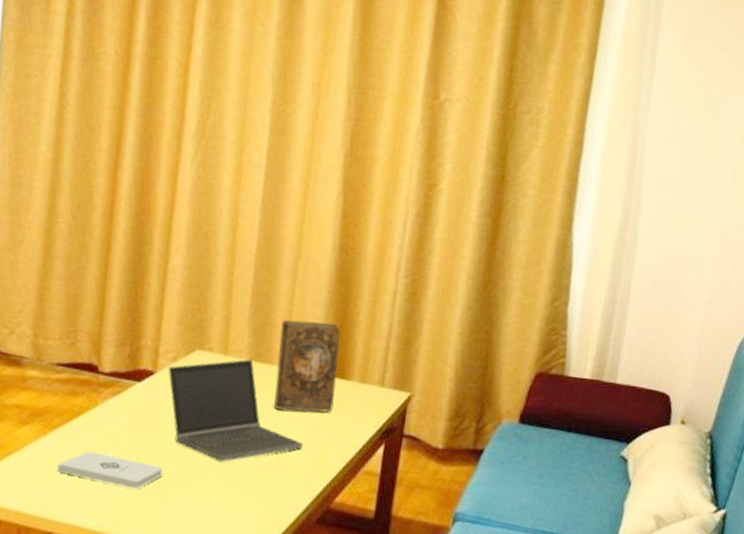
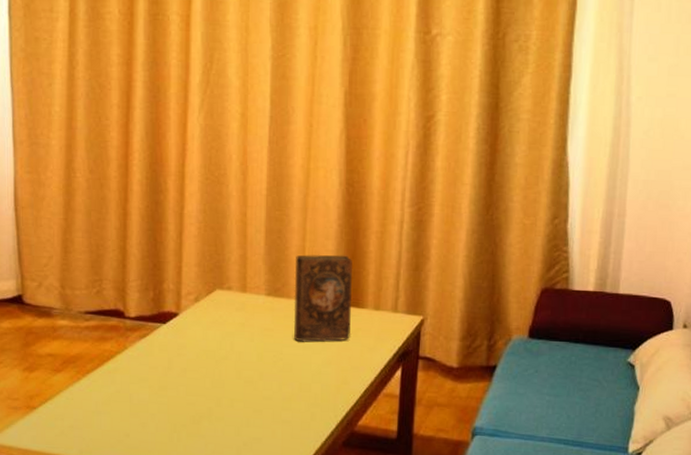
notepad: present [58,451,163,489] -> none [93,393,192,426]
laptop computer: present [168,359,304,462] -> none [191,295,325,395]

